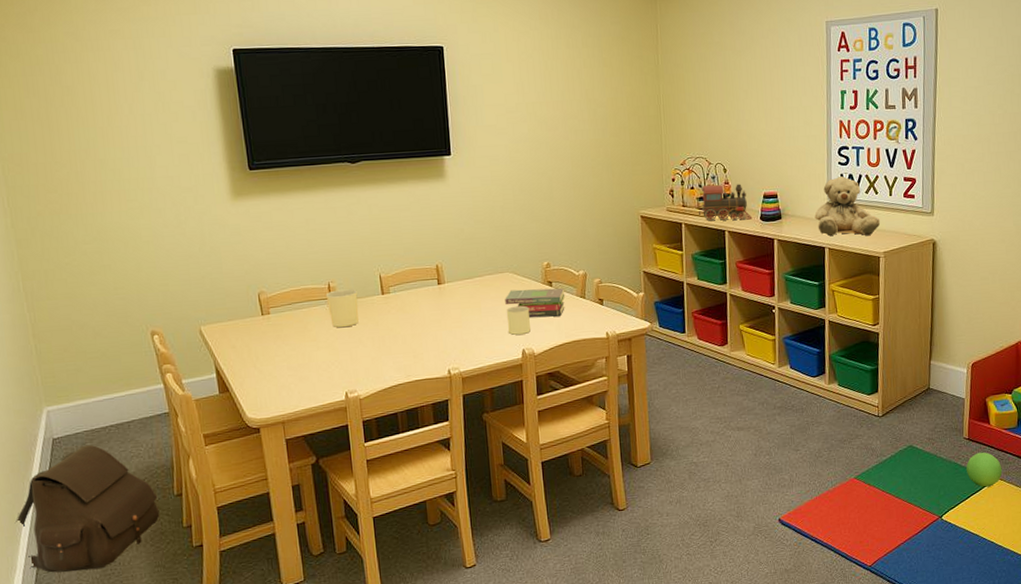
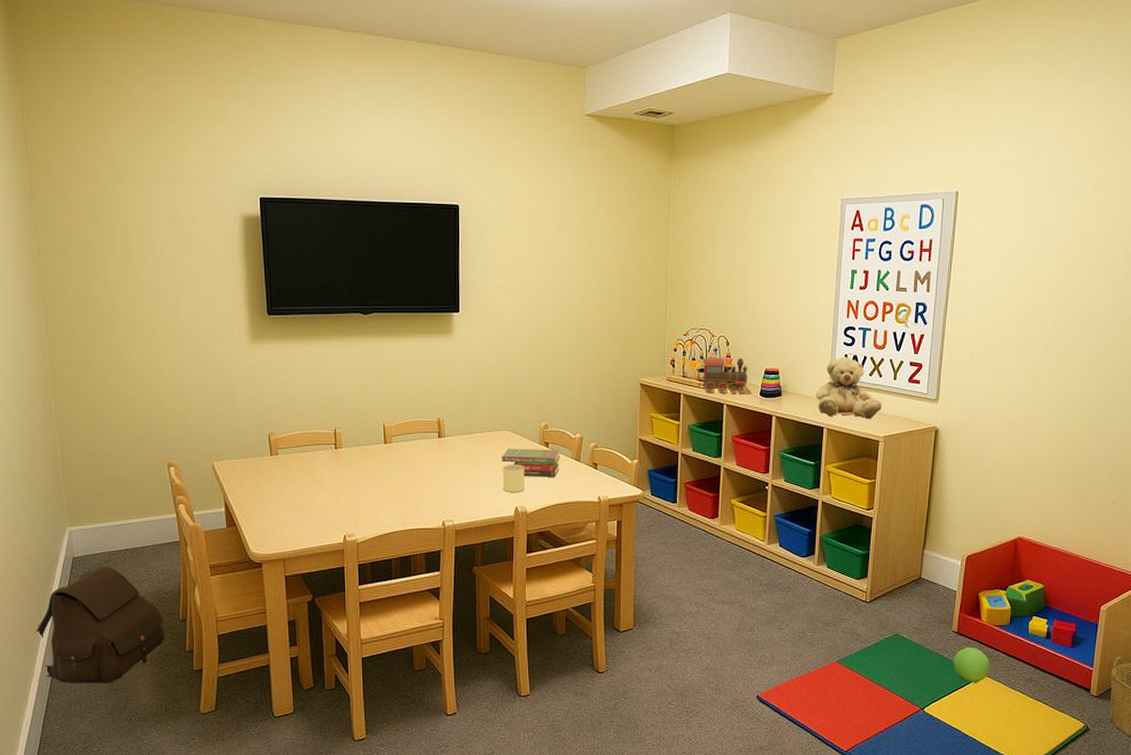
cup: present [325,289,359,328] -> none [331,436,362,473]

